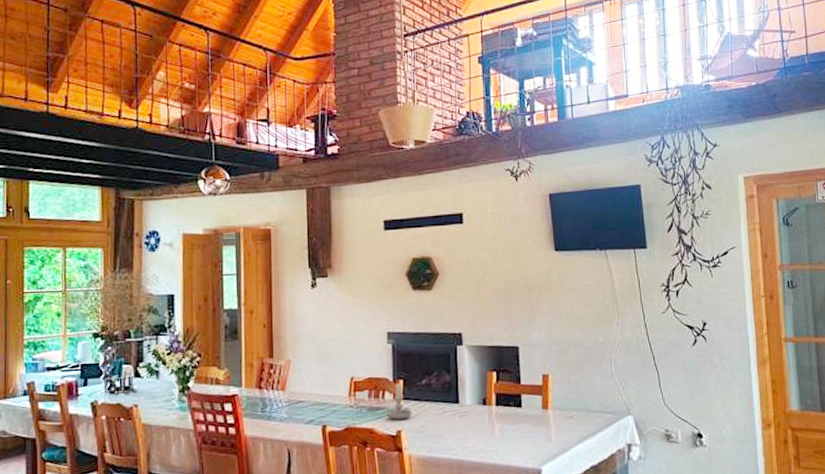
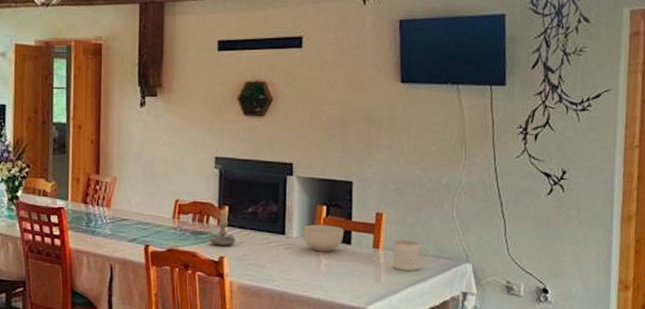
bowl: none [475,390,515,417] -> present [302,224,345,252]
mug: none [560,398,595,429] -> present [392,240,430,271]

